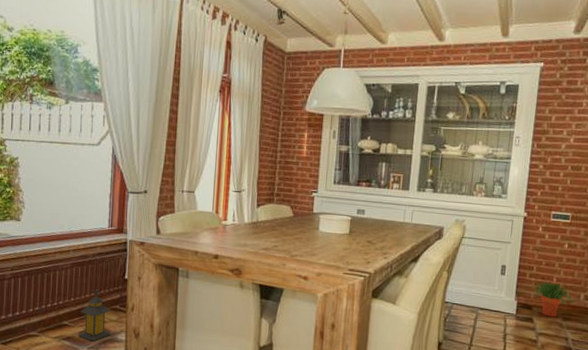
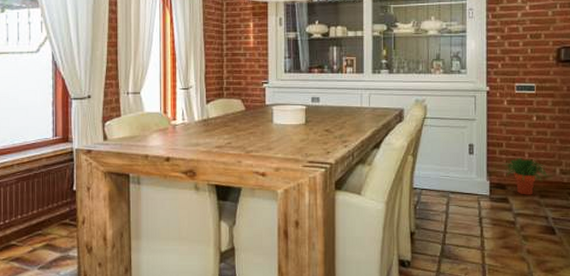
lantern: present [79,289,110,342] -> none [28,204,61,261]

